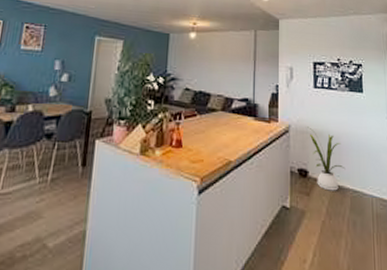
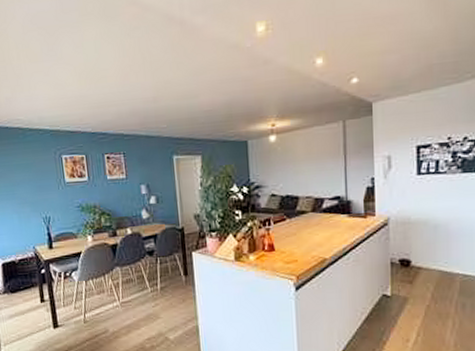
house plant: present [307,127,346,191] -> none [410,217,455,278]

